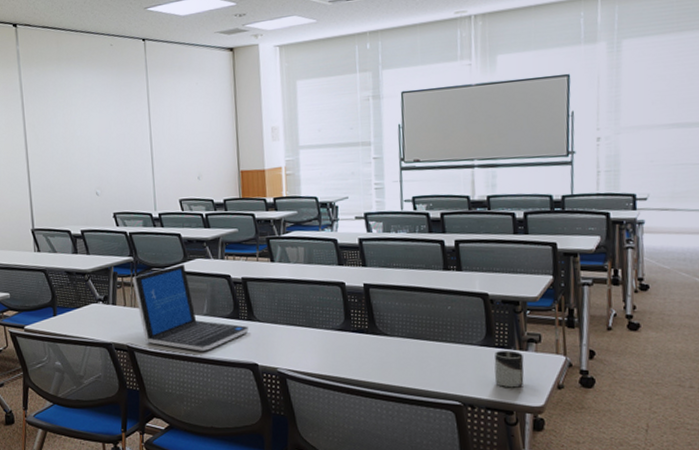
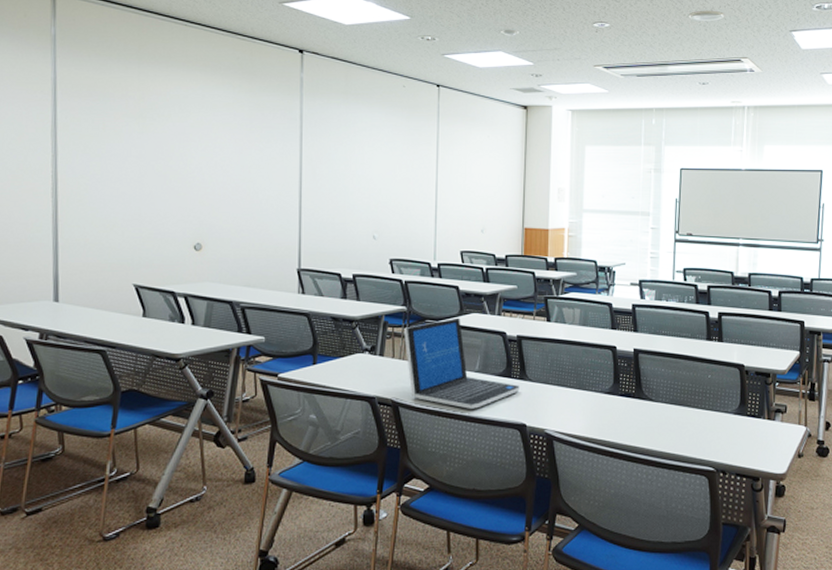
cup: present [494,350,524,388] -> none [745,420,771,455]

